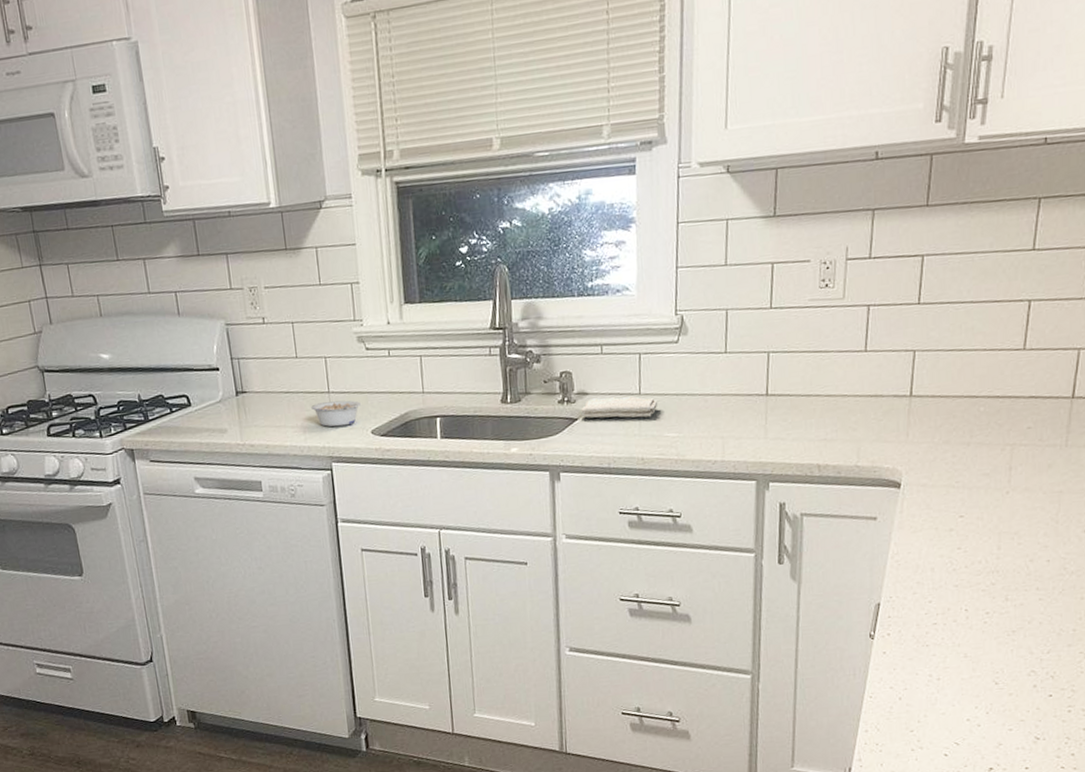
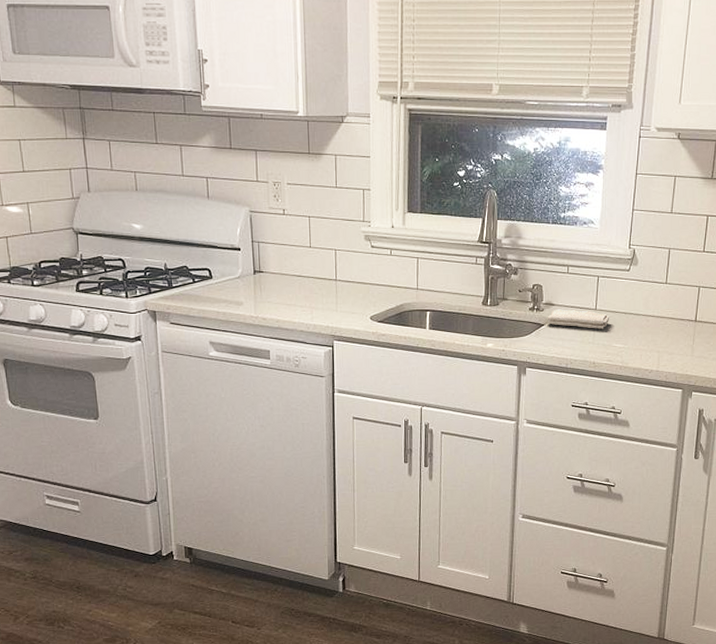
legume: present [311,400,362,427] -> none [320,288,364,310]

